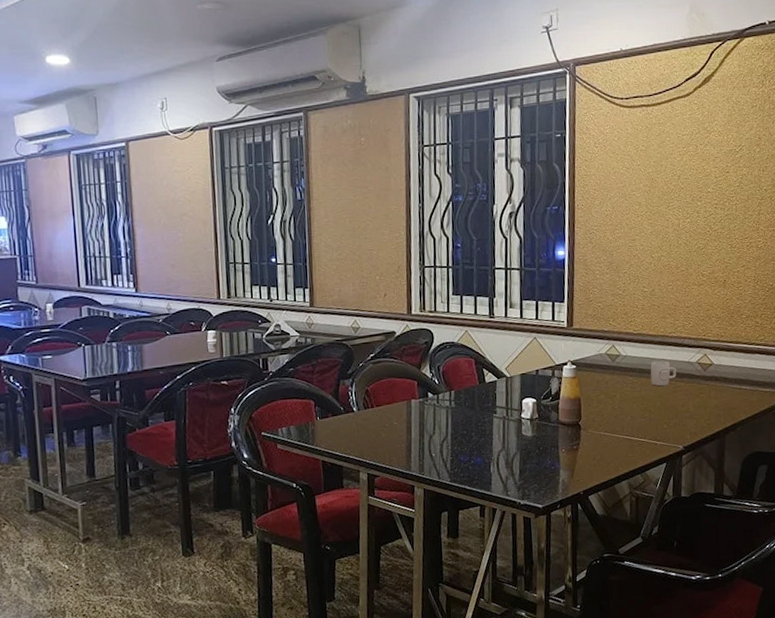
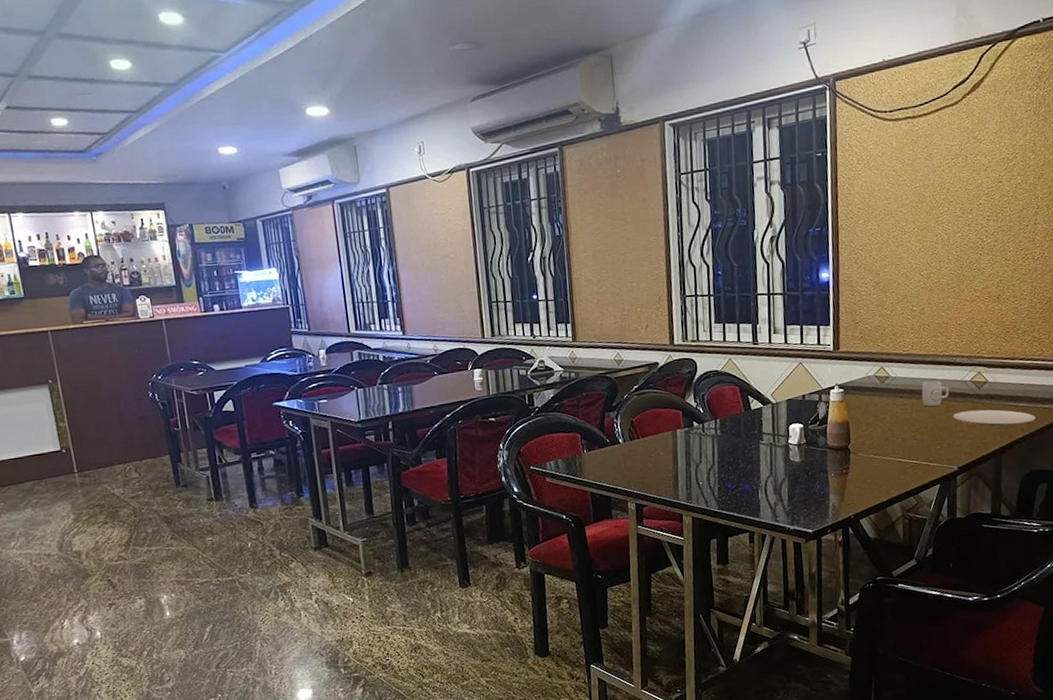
plate: none [680,391,757,408] -> present [953,409,1036,426]

